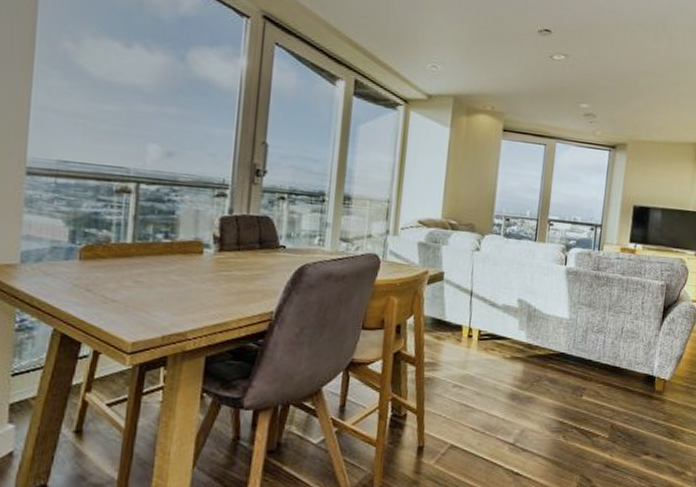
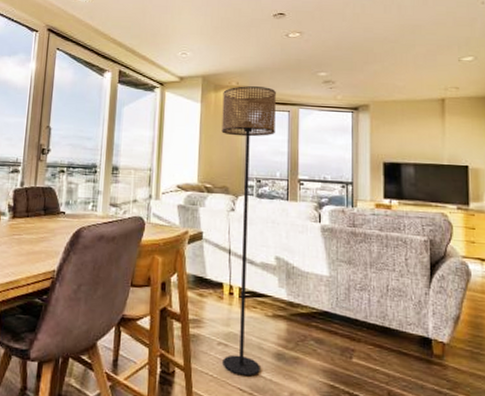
floor lamp: none [456,111,534,417] -> present [221,86,276,377]

